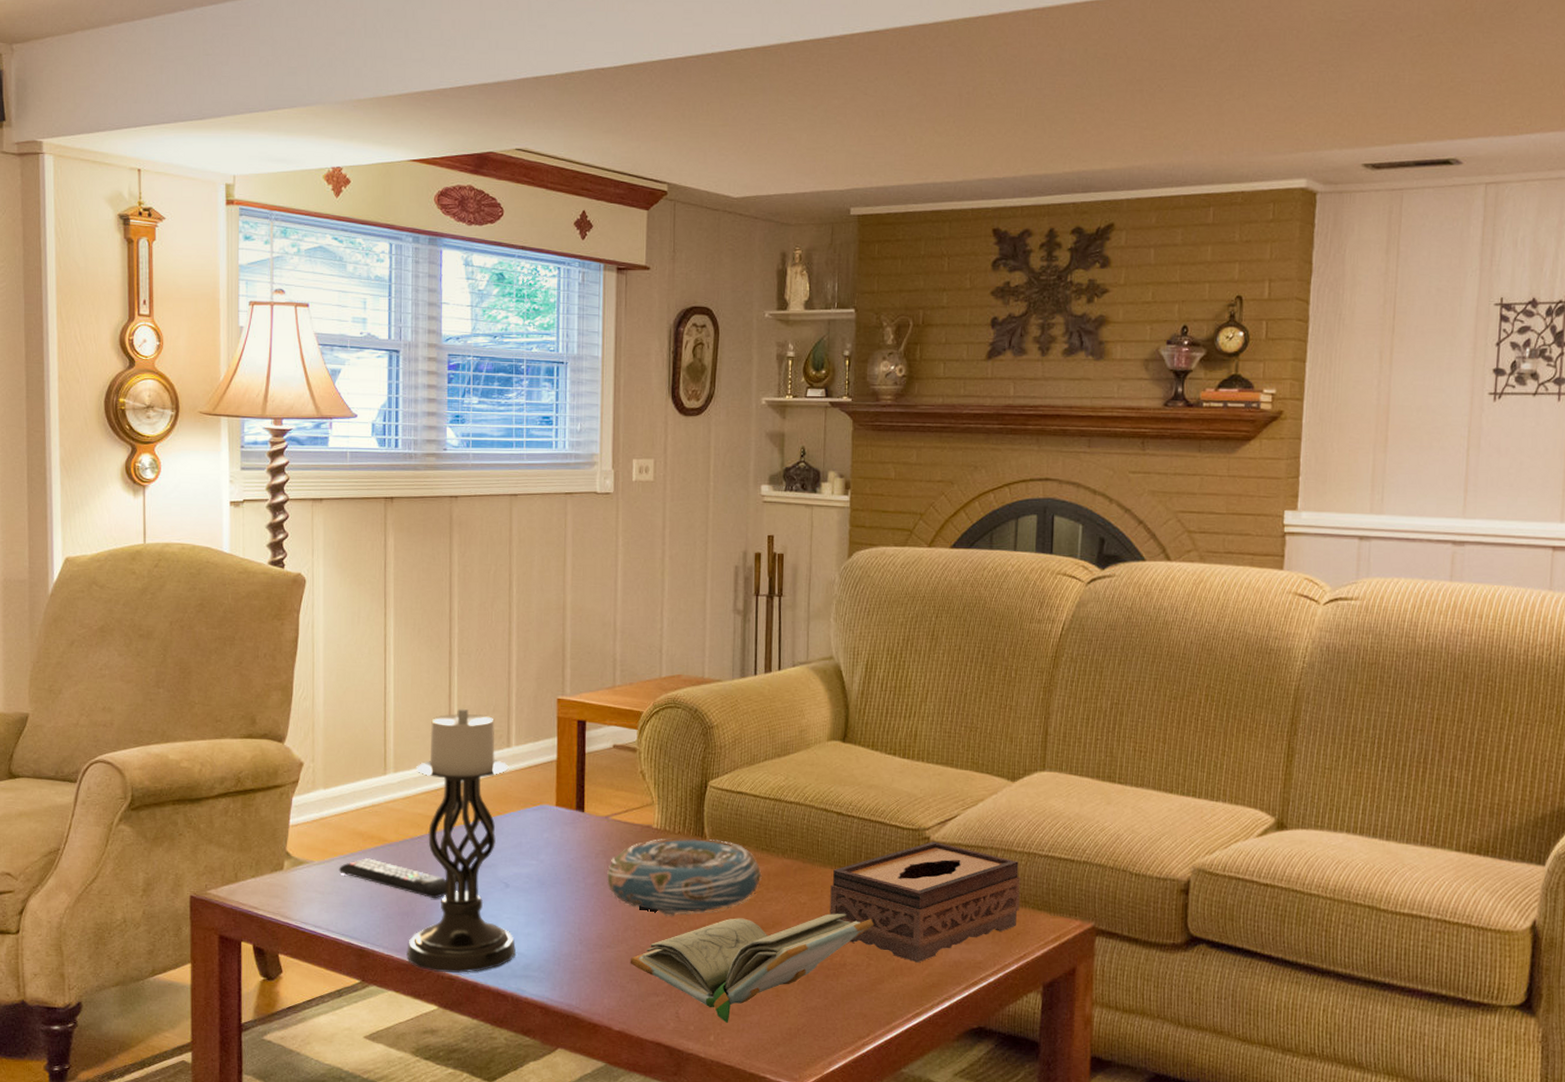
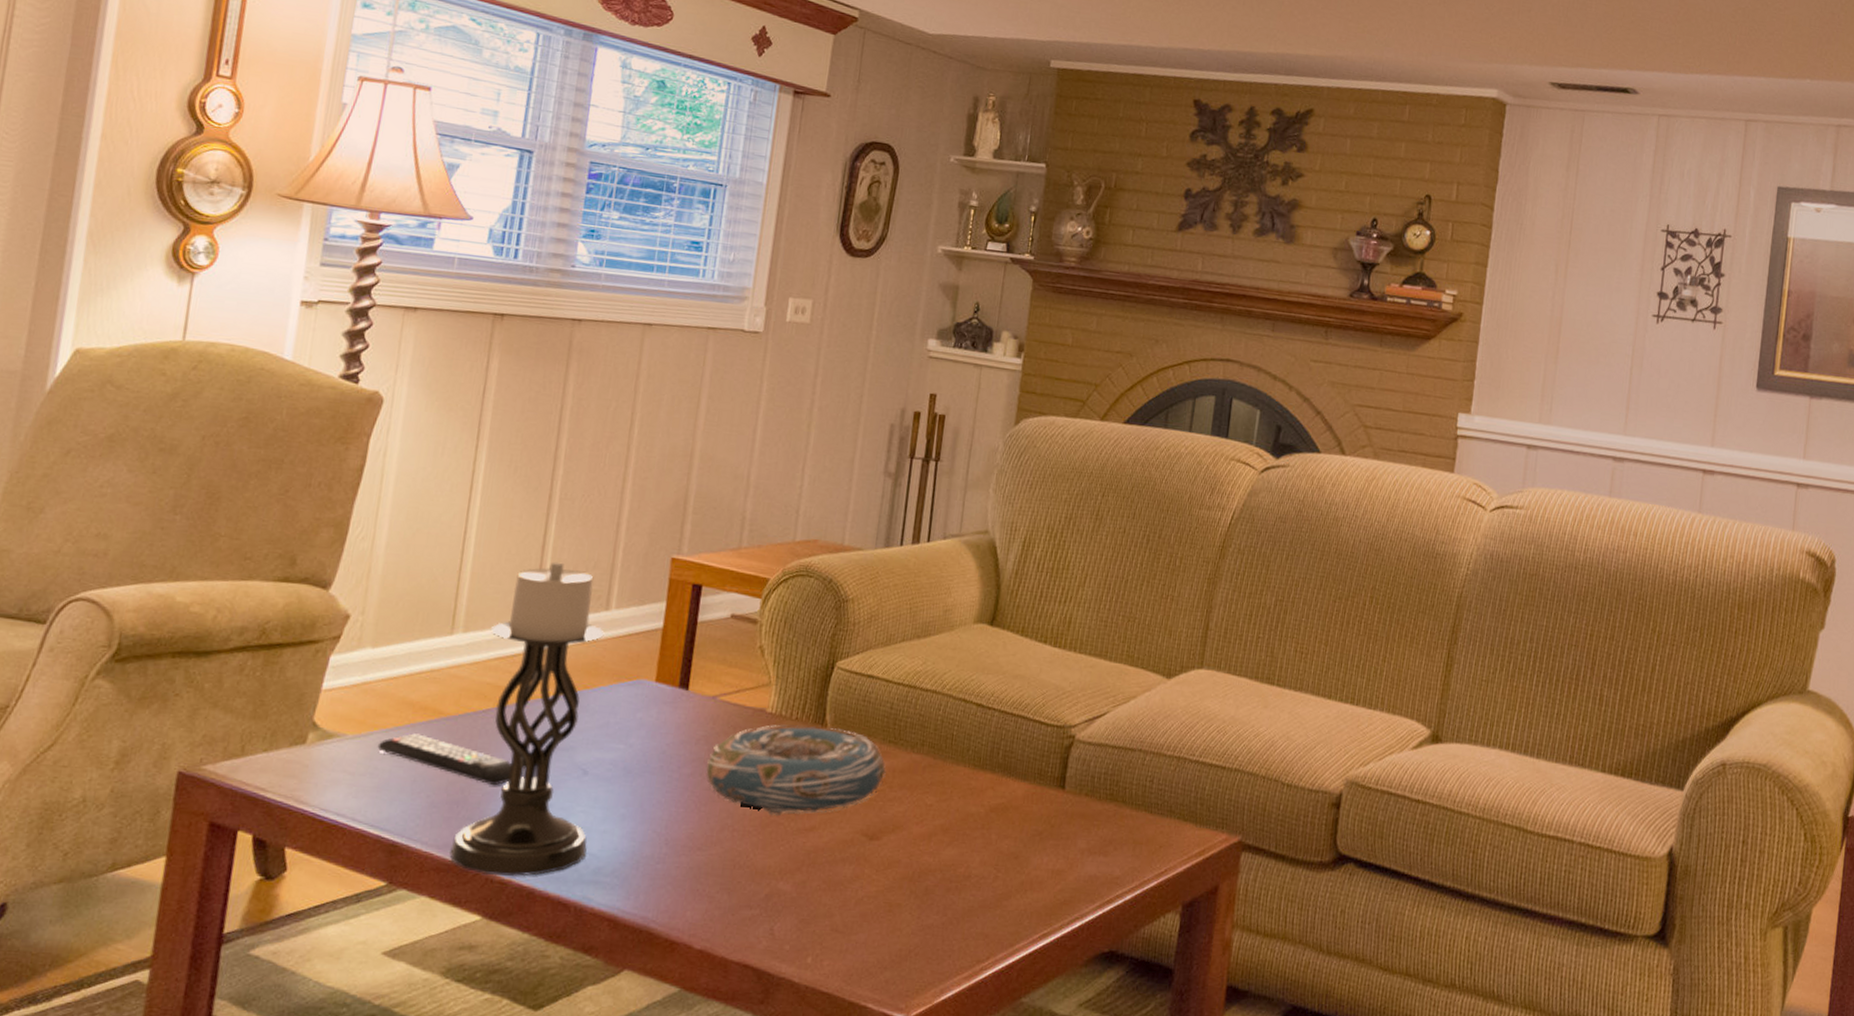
book: present [630,913,875,1023] -> none [722,817,1007,942]
tissue box: present [830,841,1021,963] -> none [958,740,1168,877]

